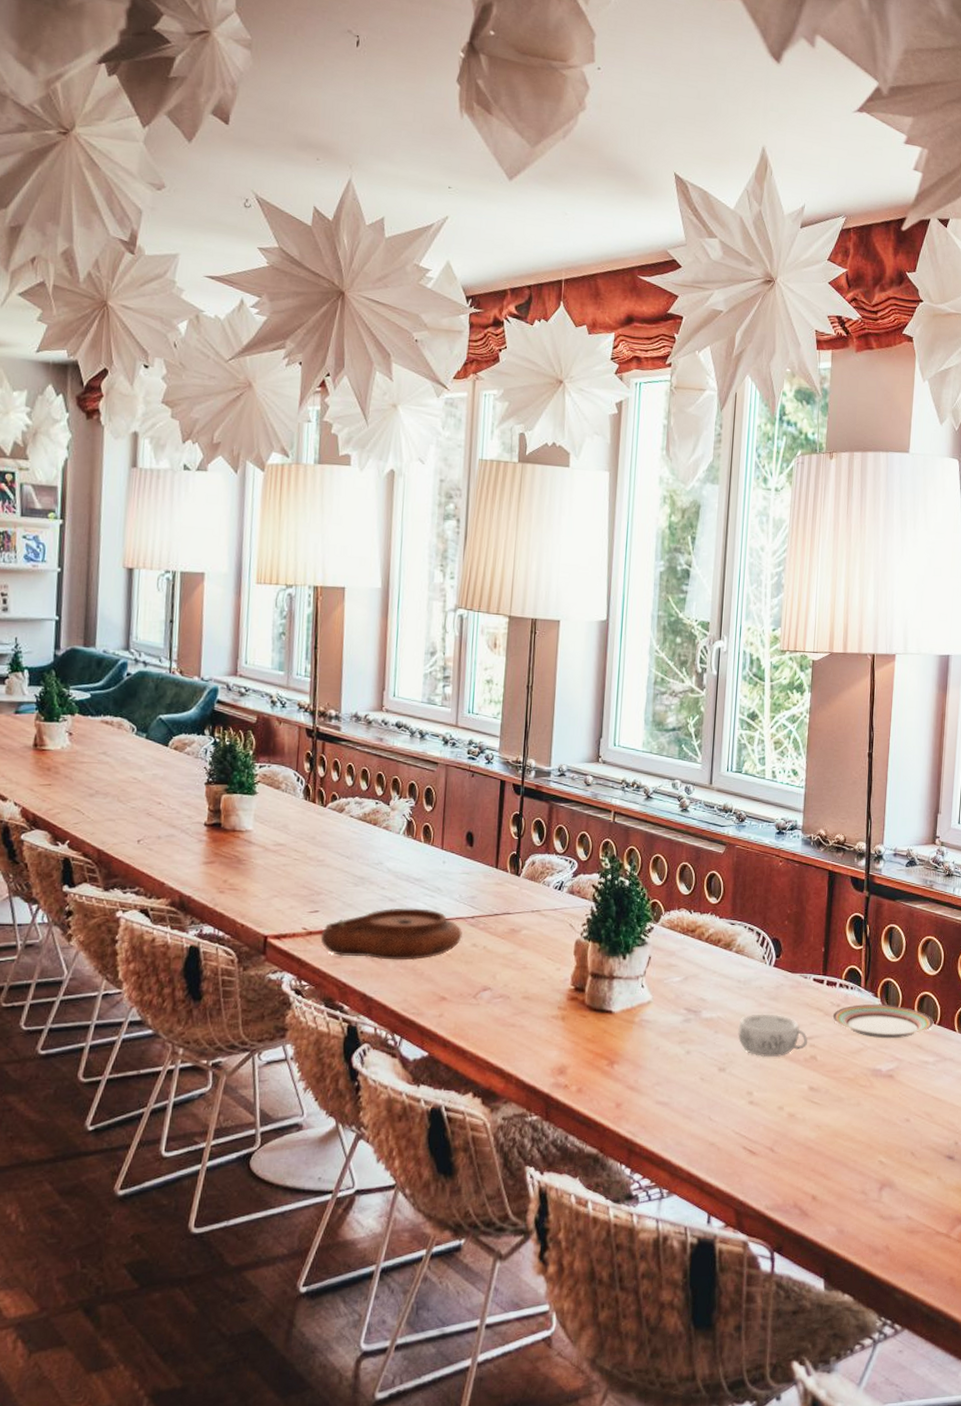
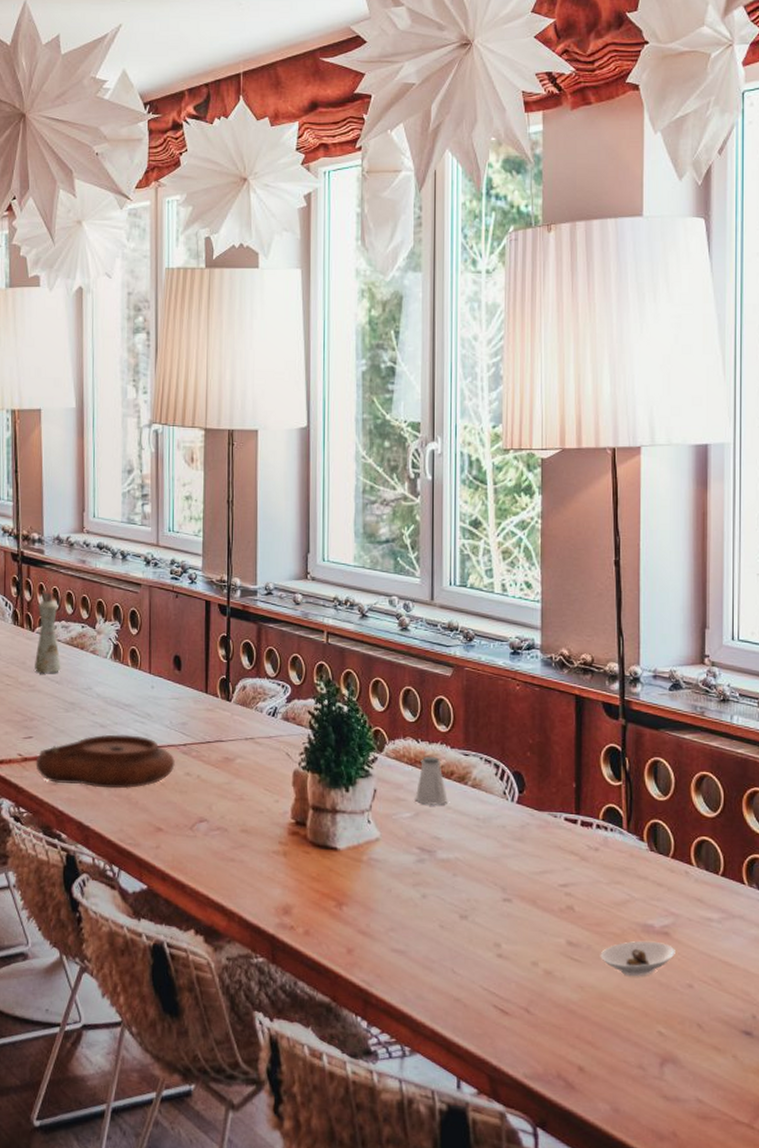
bottle: none [325,765,352,848] -> present [35,589,61,673]
saltshaker: none [685,925,714,971] -> present [415,756,448,806]
decorative bowl: present [738,1014,808,1058] -> none [480,856,563,906]
plate: present [832,1004,934,1039] -> none [590,849,716,890]
saucer: none [836,1083,897,1114] -> present [600,940,675,976]

